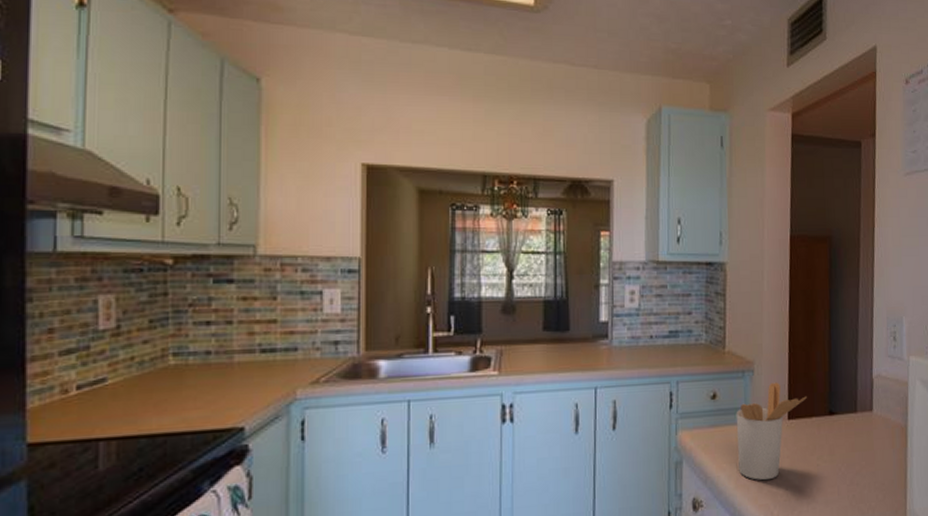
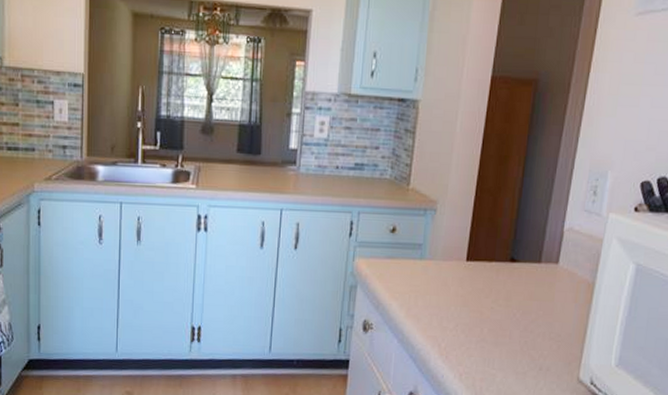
utensil holder: present [736,382,807,481] -> none [411,223,489,315]

